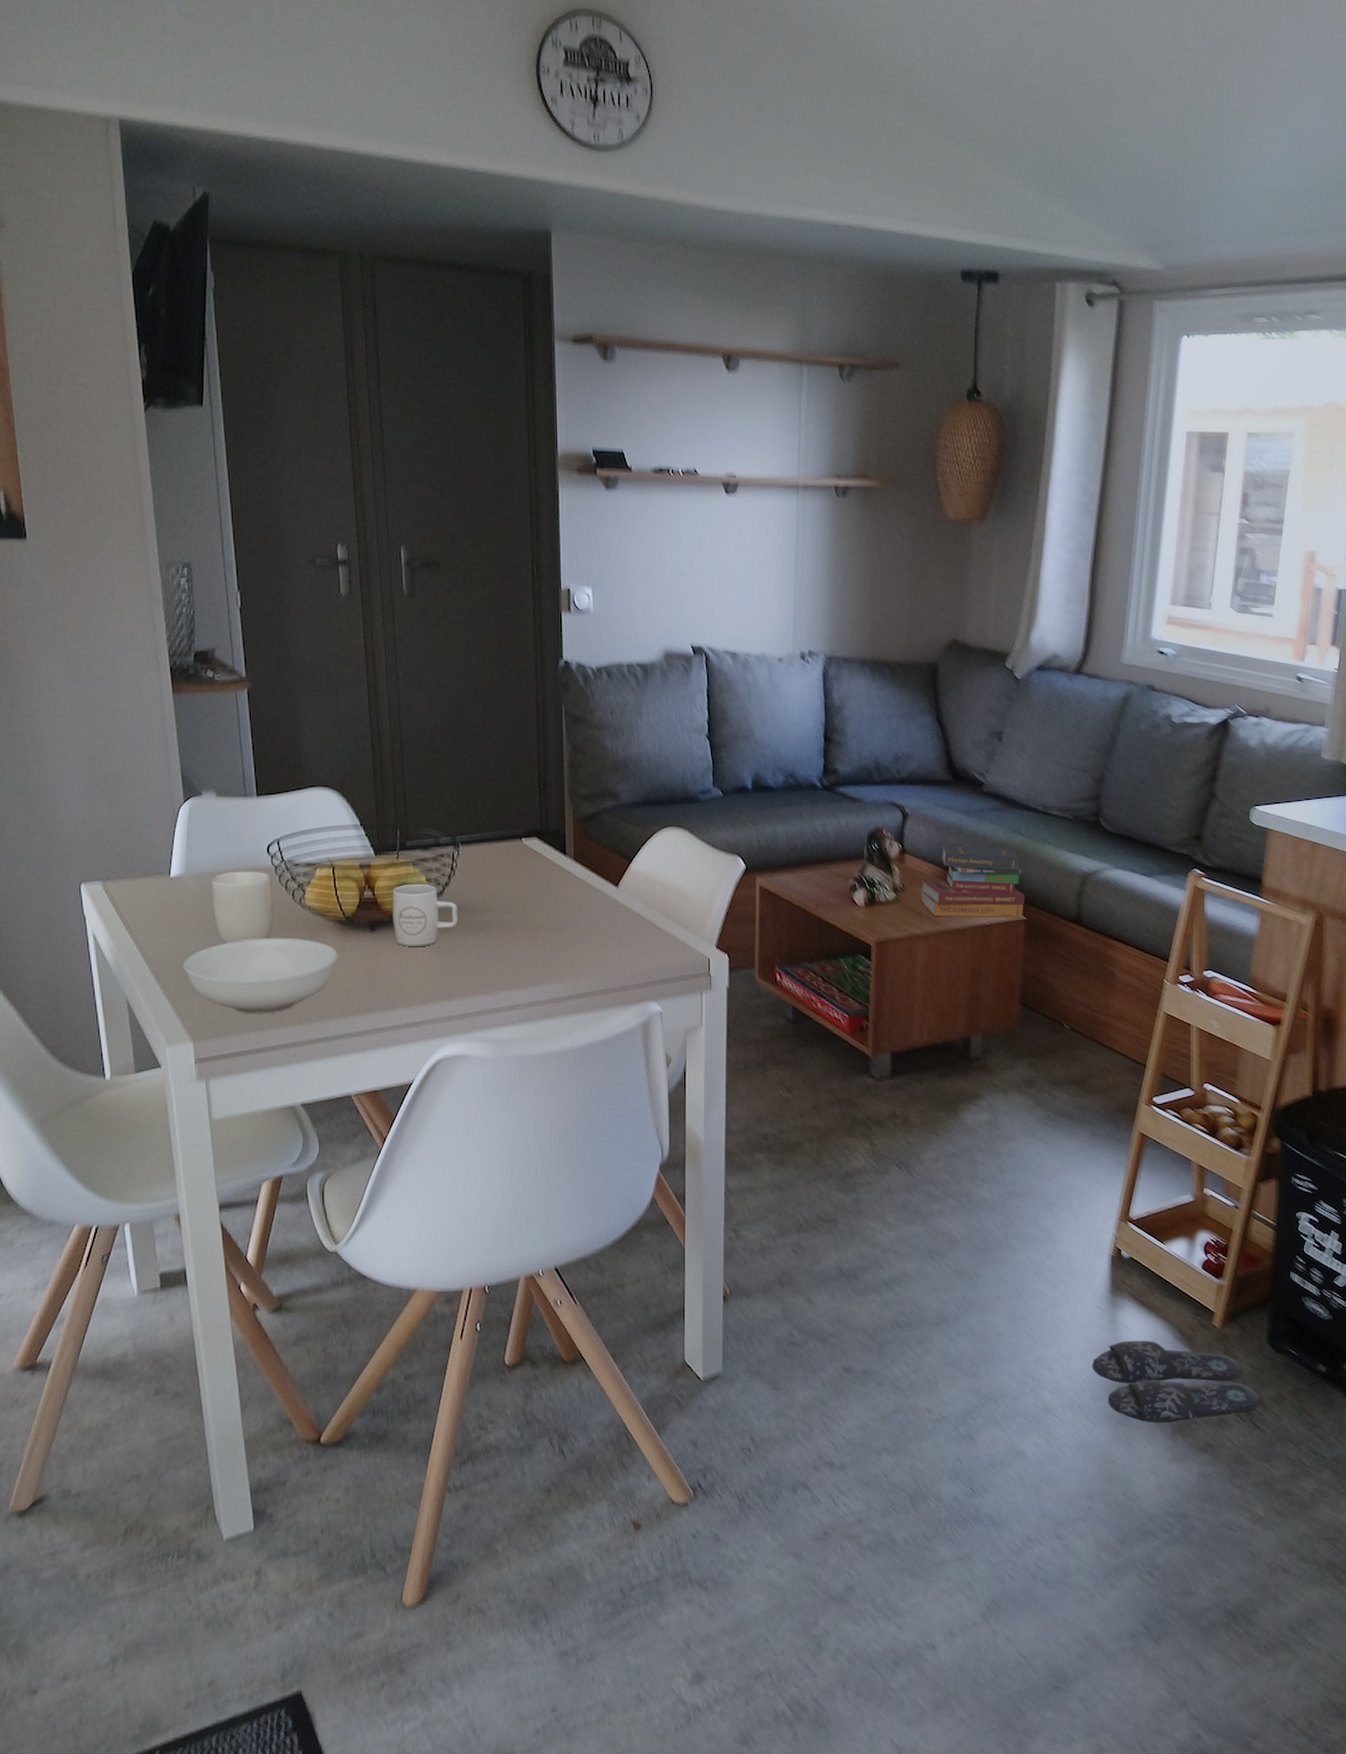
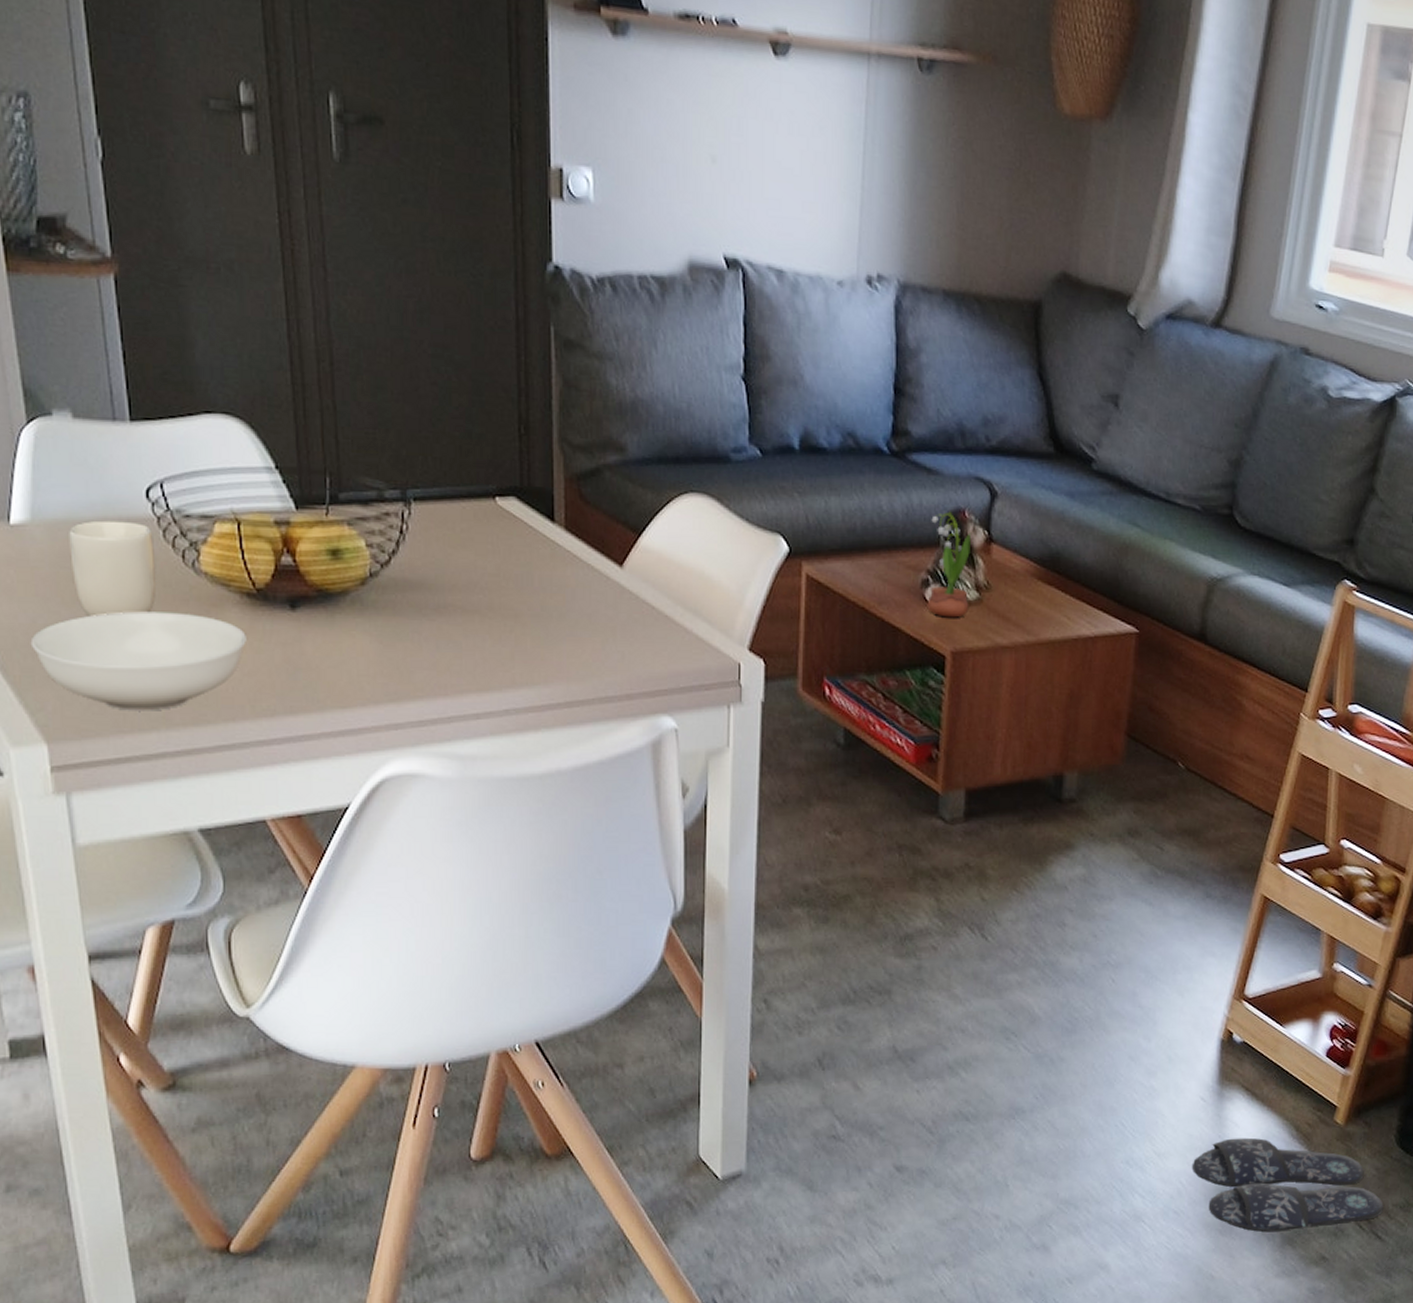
mug: present [392,883,459,948] -> none [320,549,410,633]
potted flower: none [855,830,889,915] -> present [927,511,971,618]
books: present [920,845,1025,919] -> none [1008,534,1139,632]

